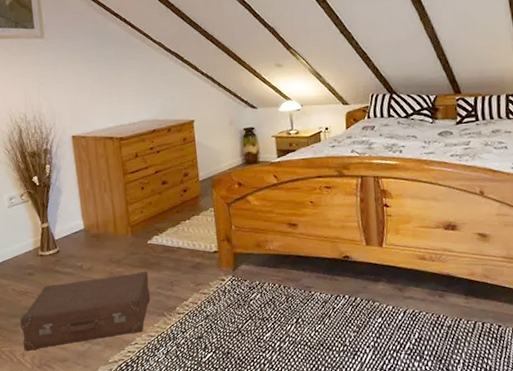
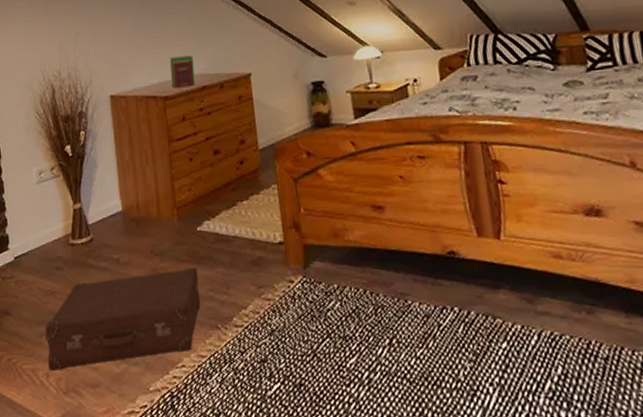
books: none [124,104,146,131] -> present [169,55,195,89]

